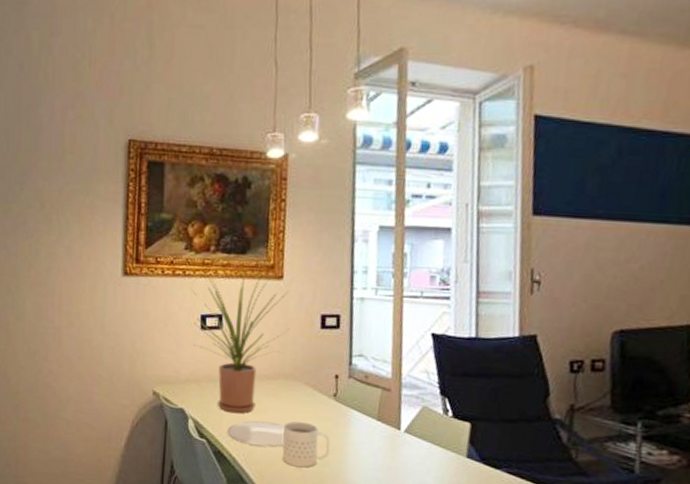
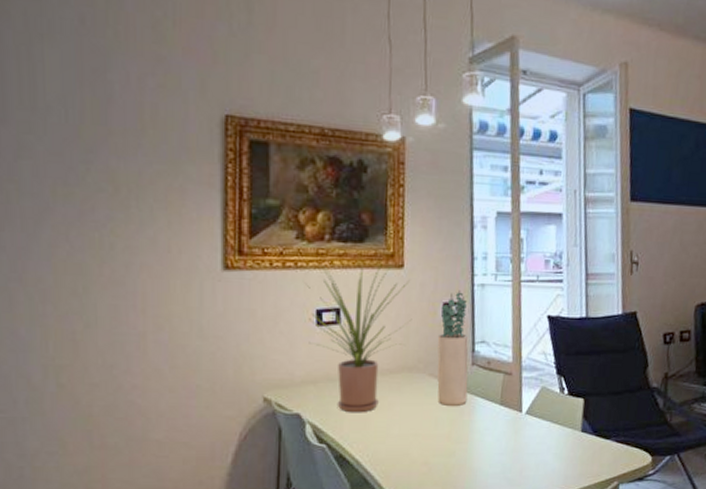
plate: present [227,420,285,448] -> none [349,418,410,445]
mug: present [282,421,330,468] -> none [407,414,456,461]
vase: none [312,303,346,417] -> present [437,290,469,407]

